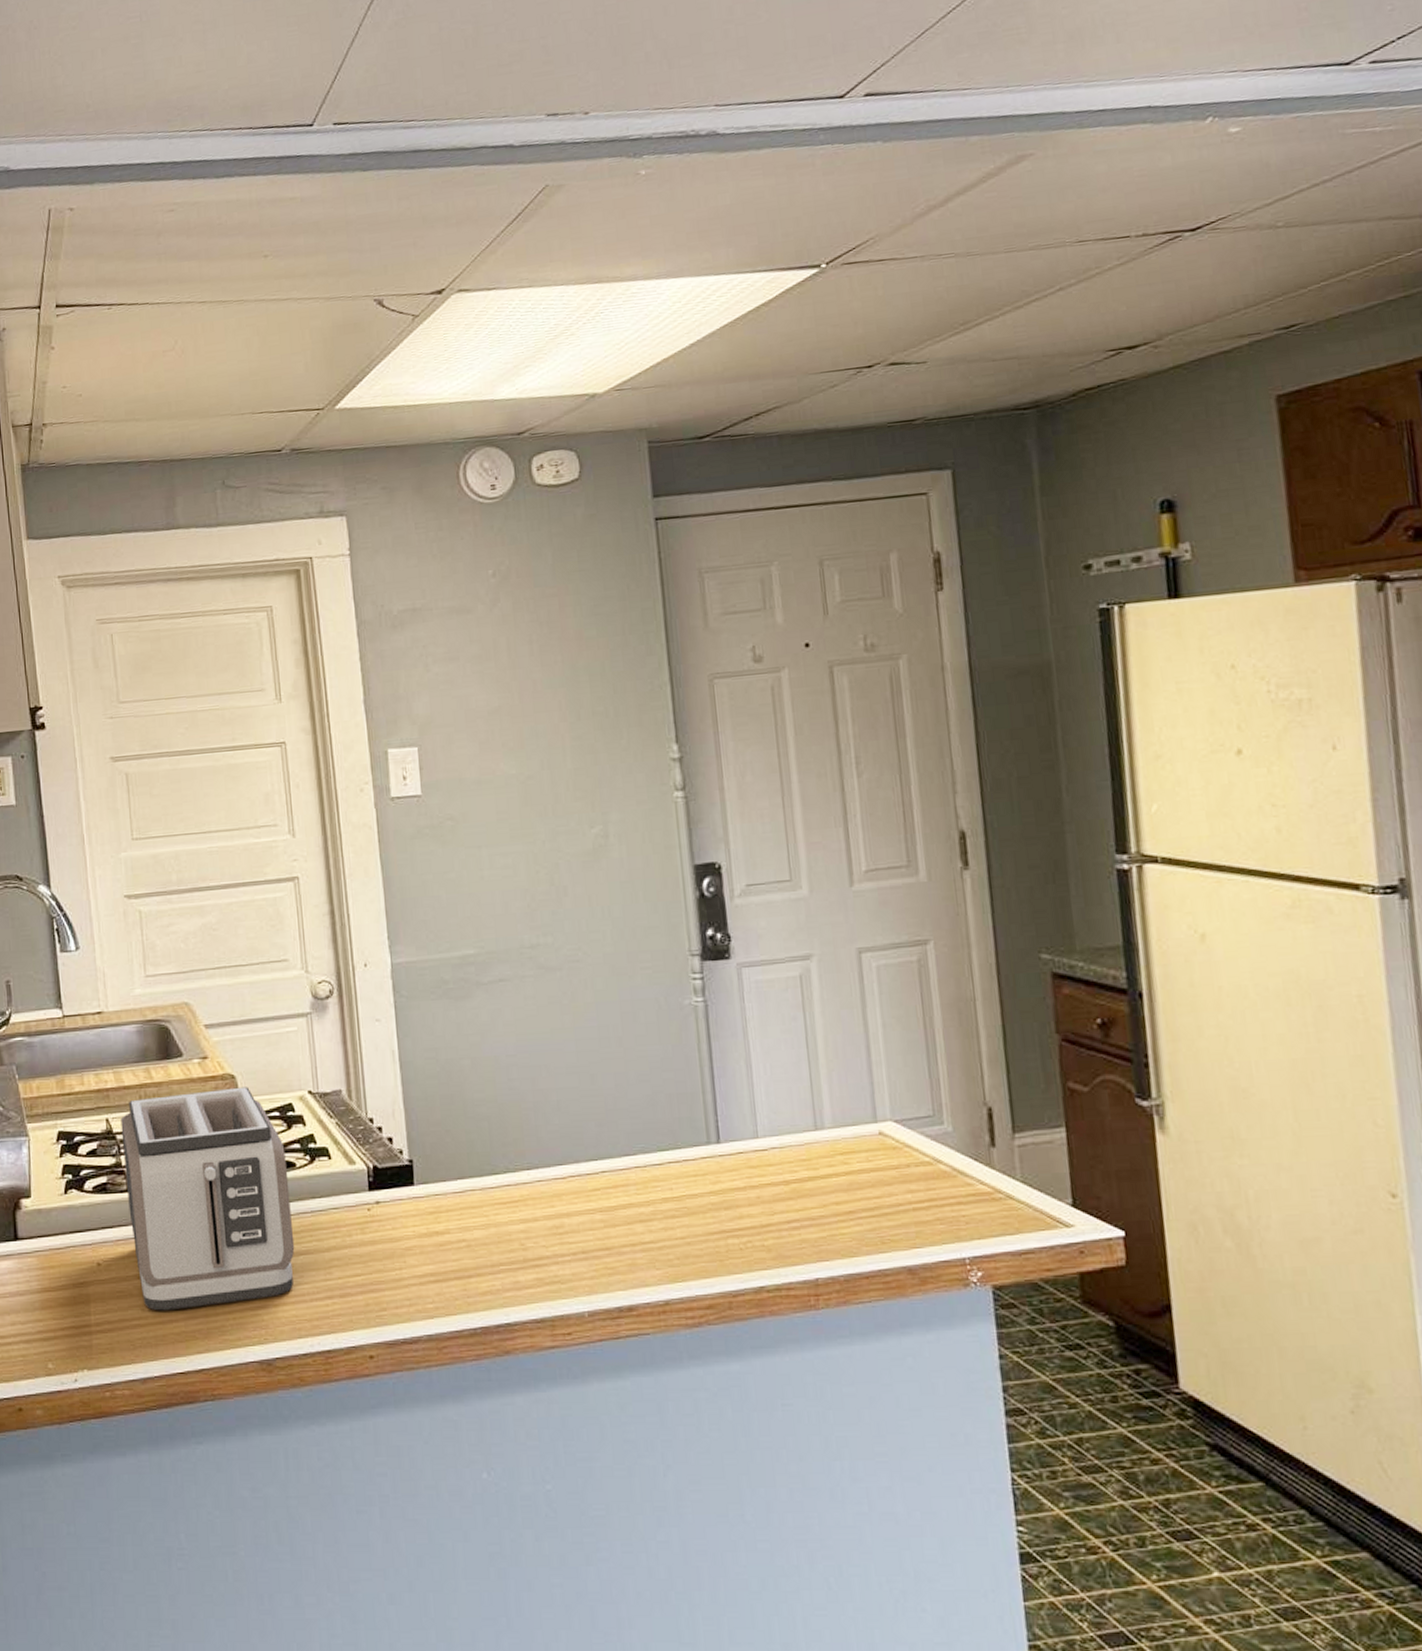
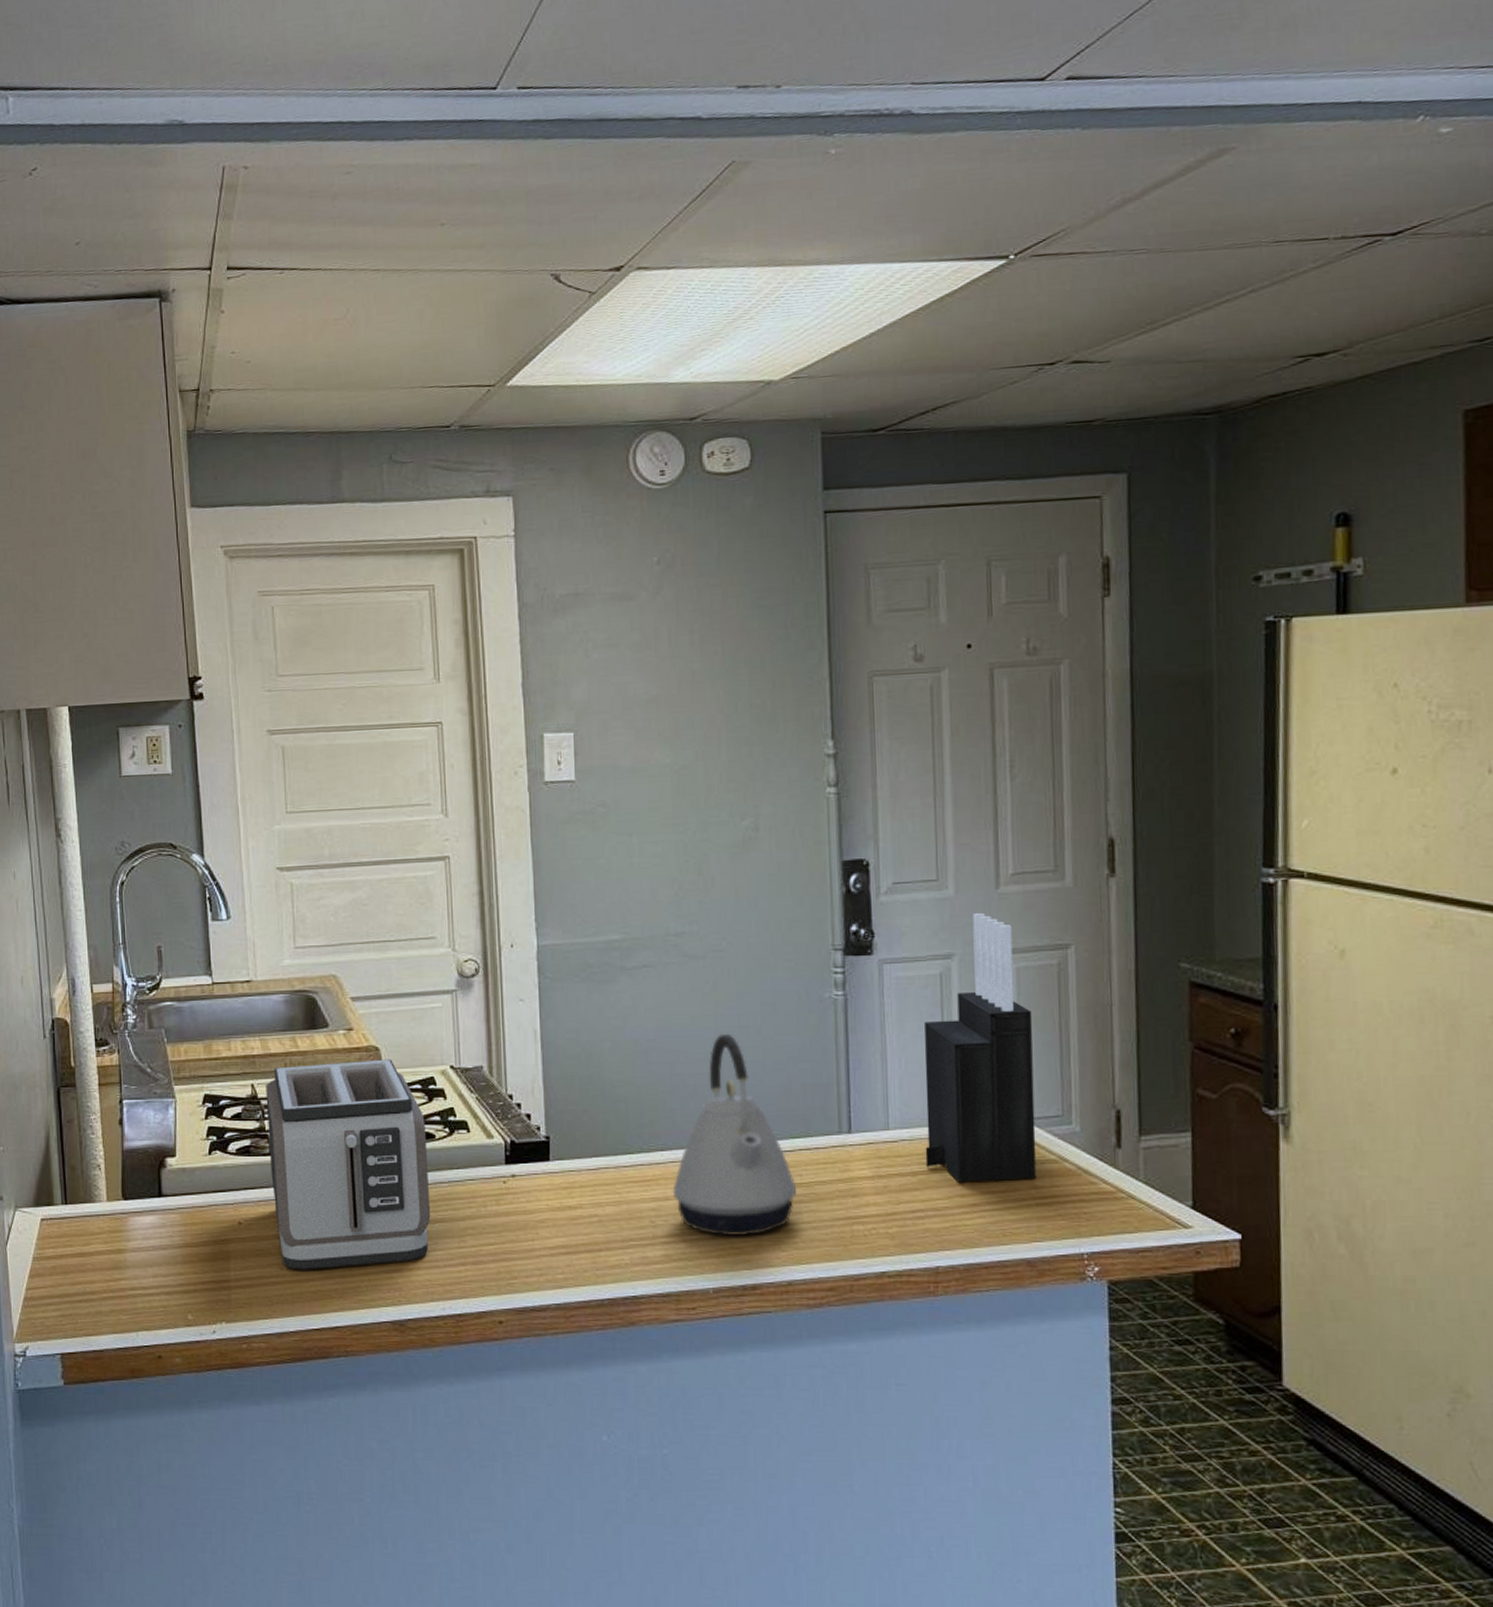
kettle: none [541,1045,669,1257] -> present [672,1033,797,1237]
knife block: none [787,911,911,1190] -> present [924,912,1036,1182]

